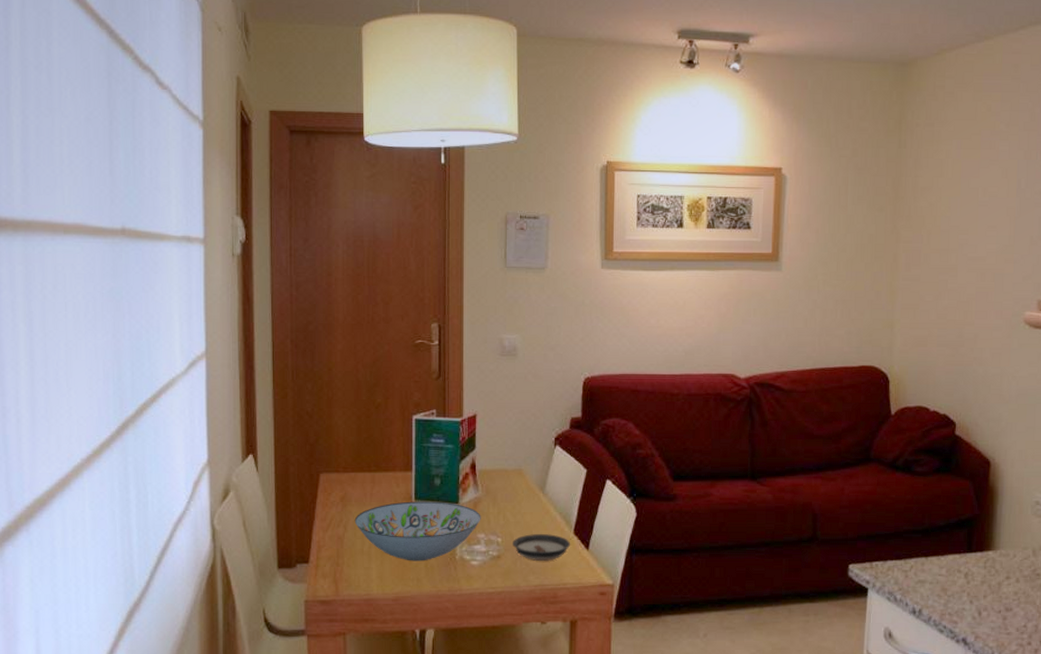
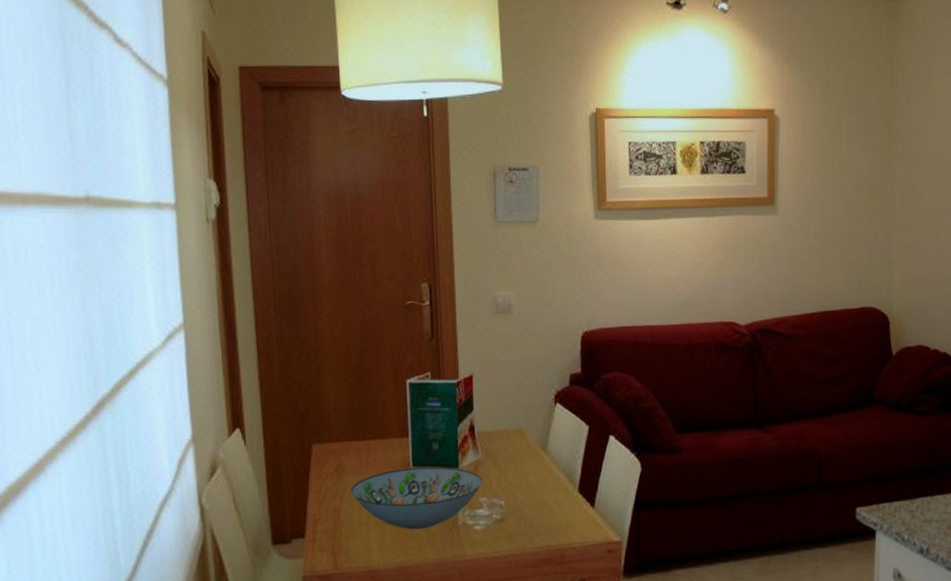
saucer: present [513,534,571,562] -> none [516,494,576,523]

